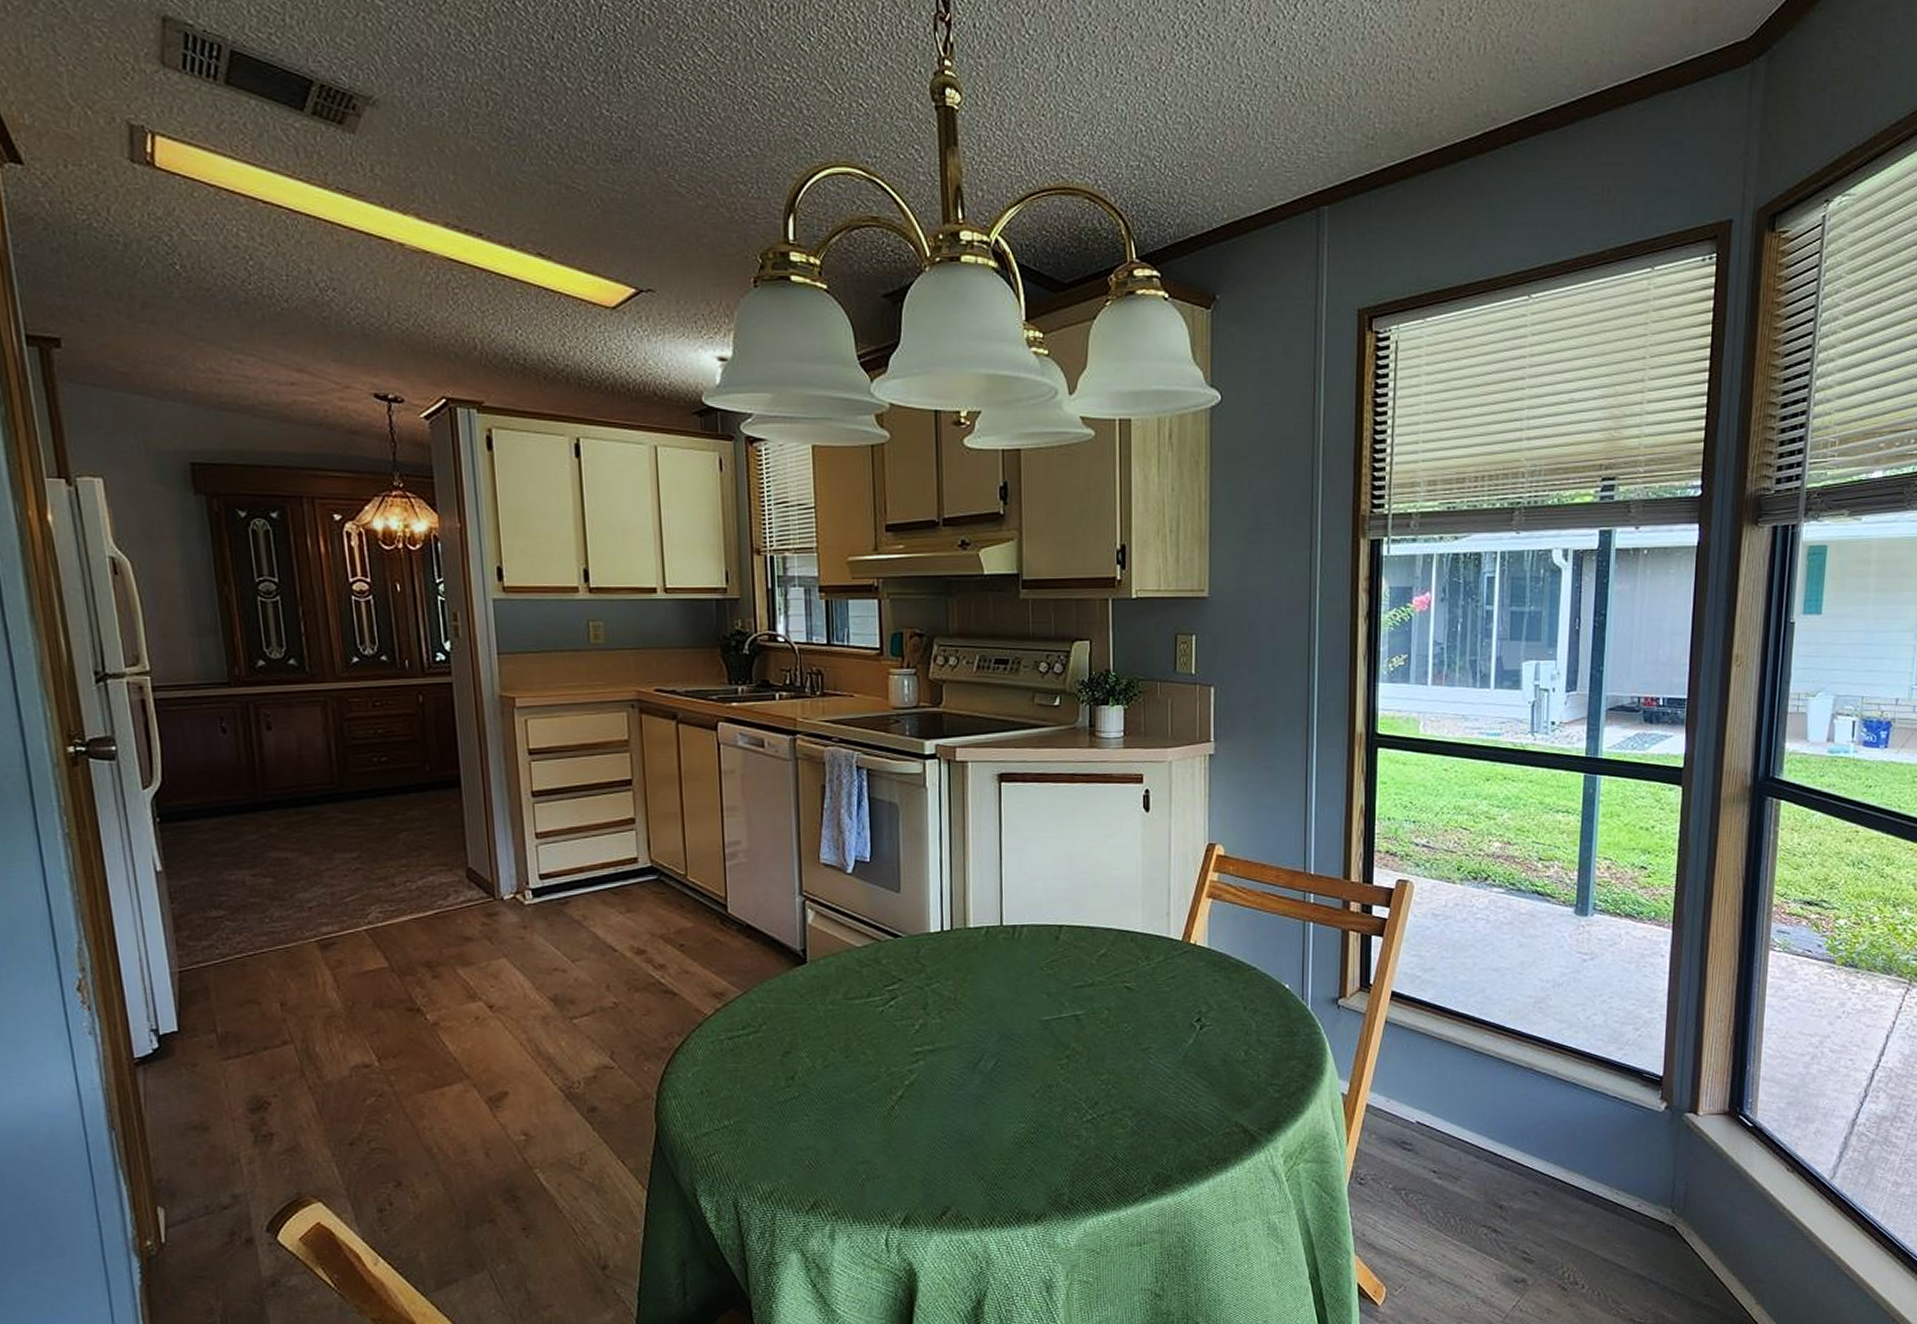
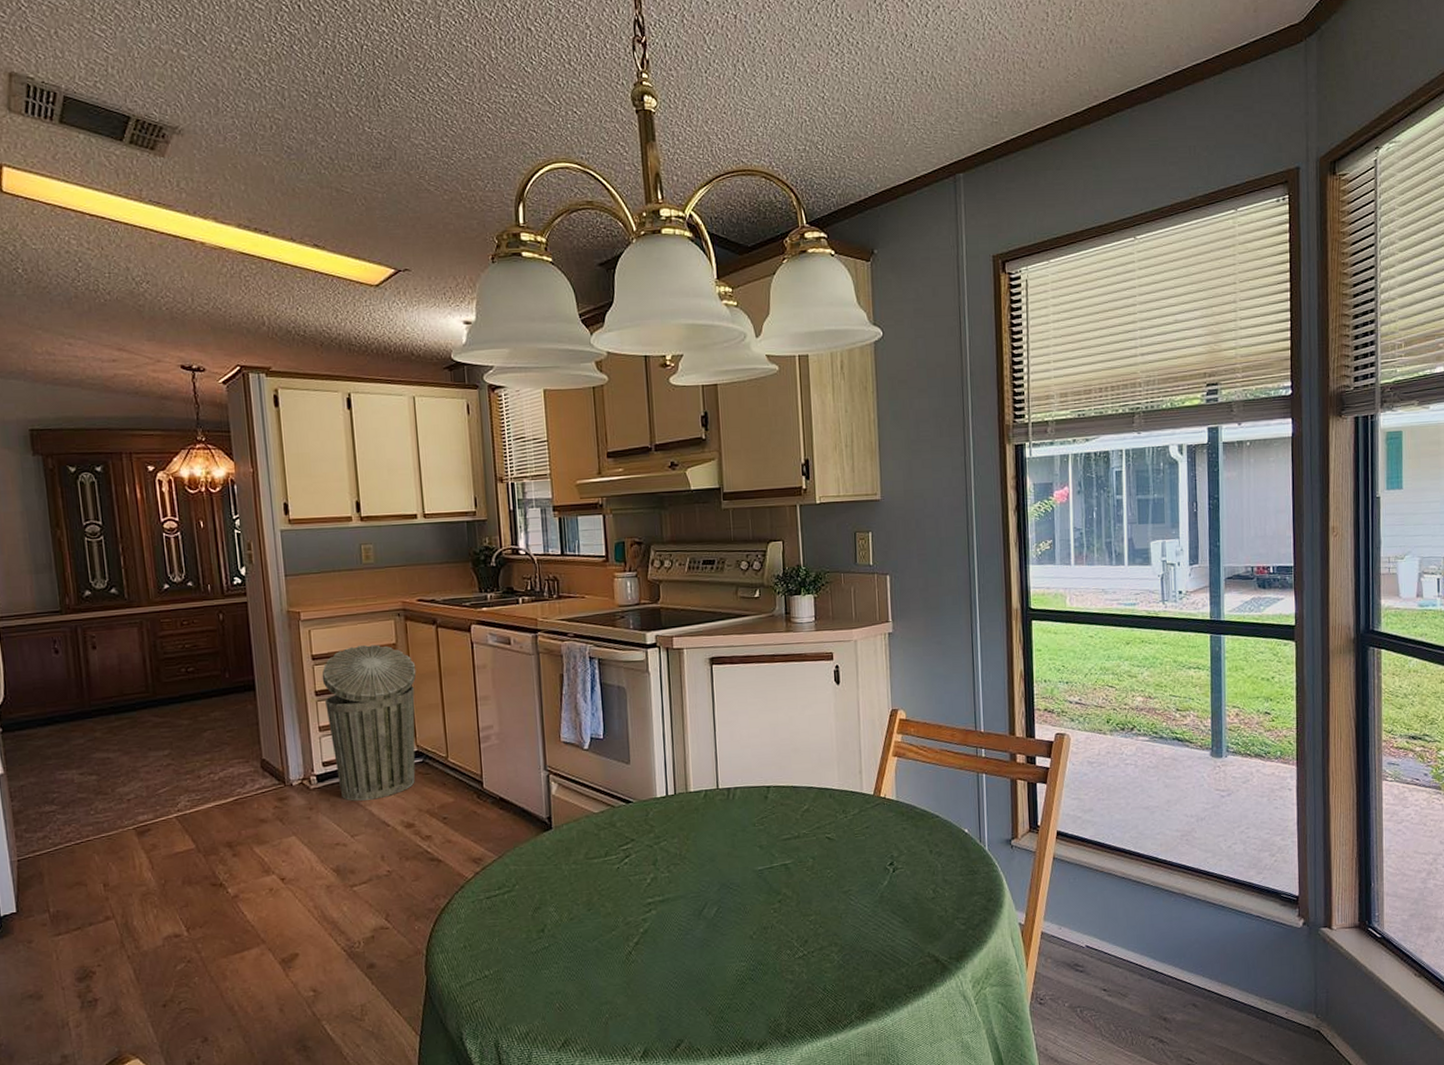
trash can: none [540,740,652,921] -> present [322,645,416,801]

